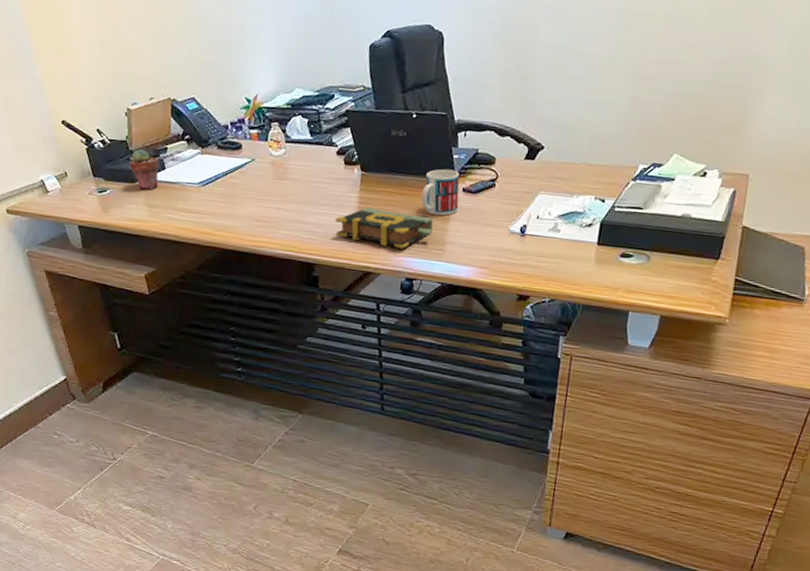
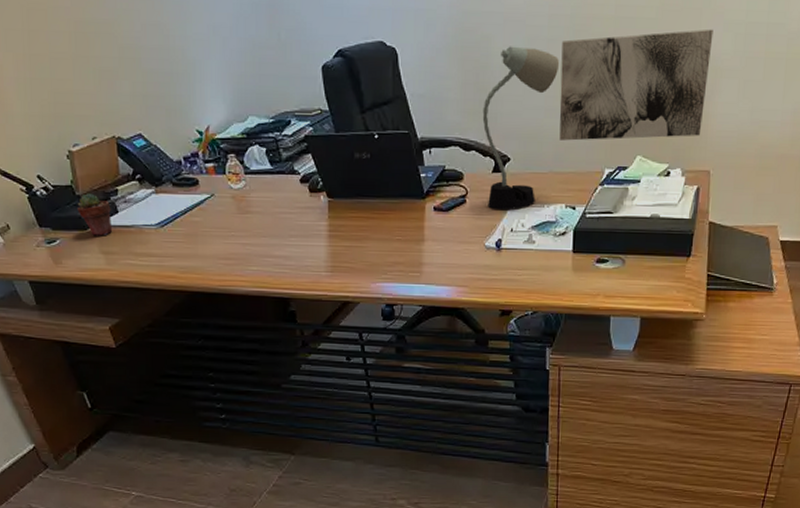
book: present [335,206,434,250] -> none [306,234,408,275]
mug: present [420,169,460,215] -> none [392,188,432,236]
desk lamp: none [516,37,605,197] -> present [482,46,560,210]
wall art: none [596,32,768,139] -> present [559,29,714,141]

